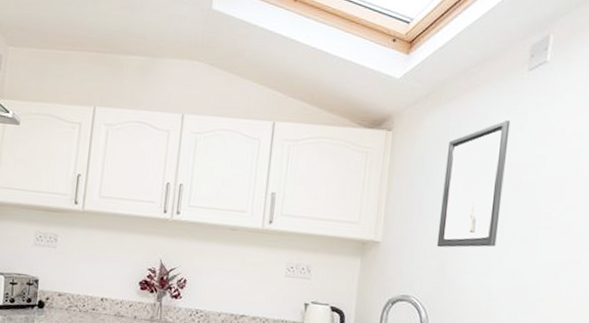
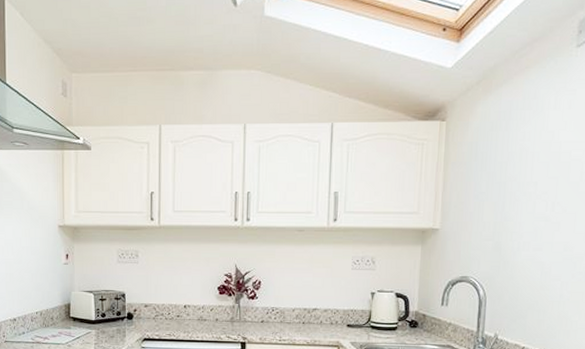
wall art: present [436,120,511,248] -> none [492,100,560,229]

